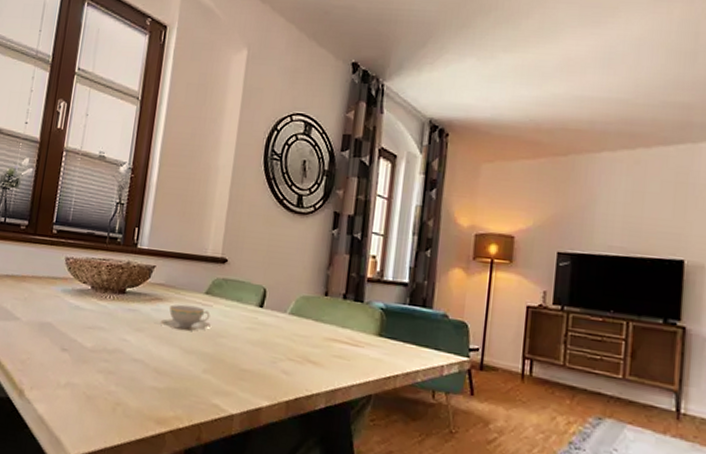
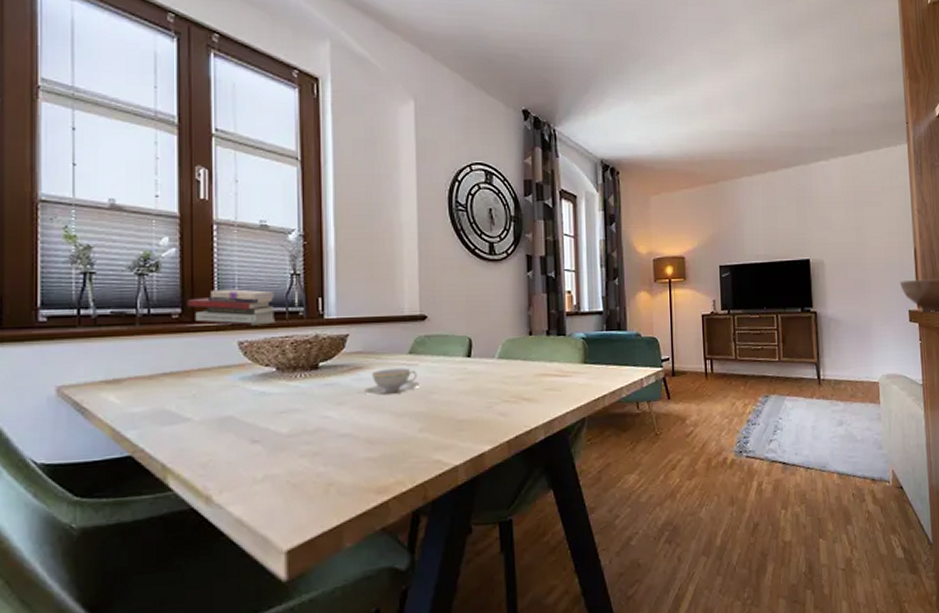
books: none [33,208,101,246] -> present [186,289,275,326]

